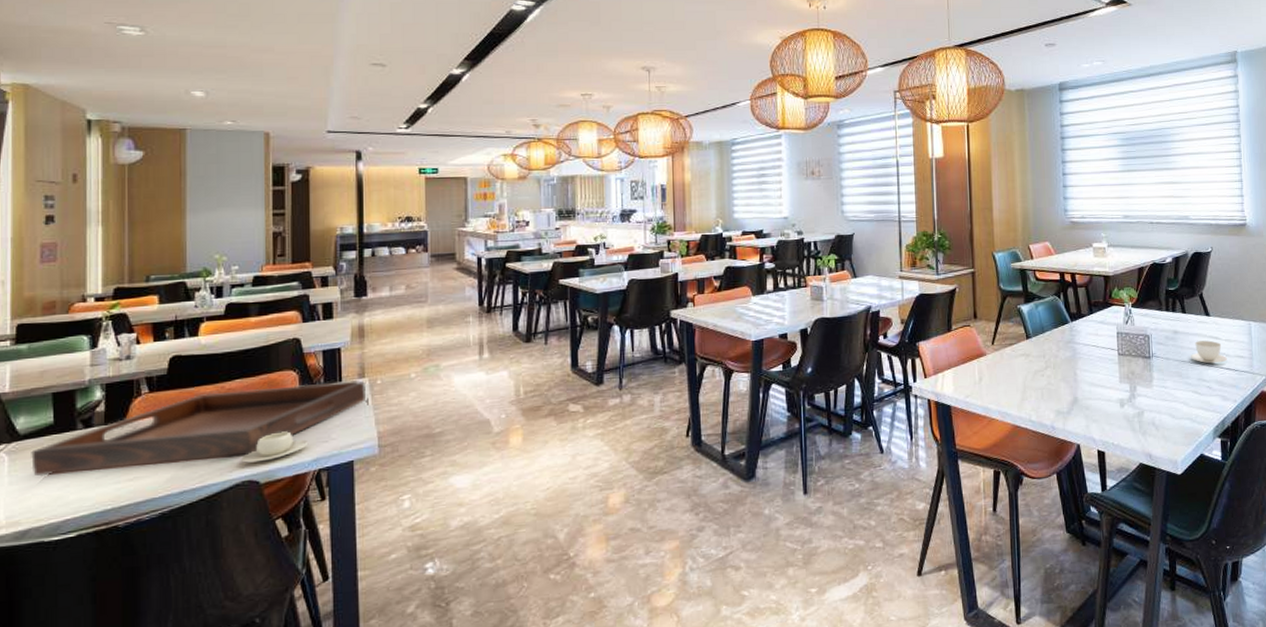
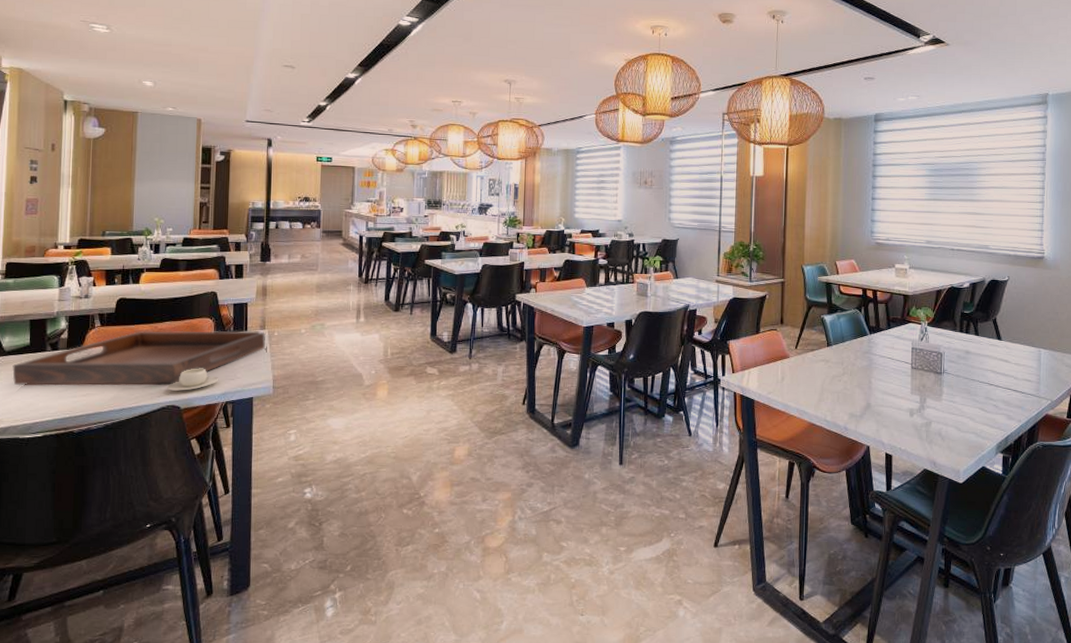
teacup: present [1190,340,1228,364] -> none [979,362,1016,385]

